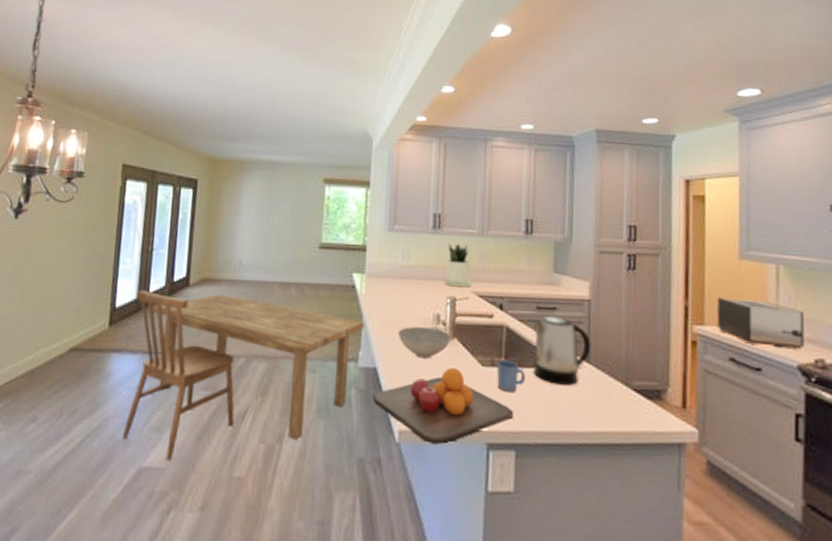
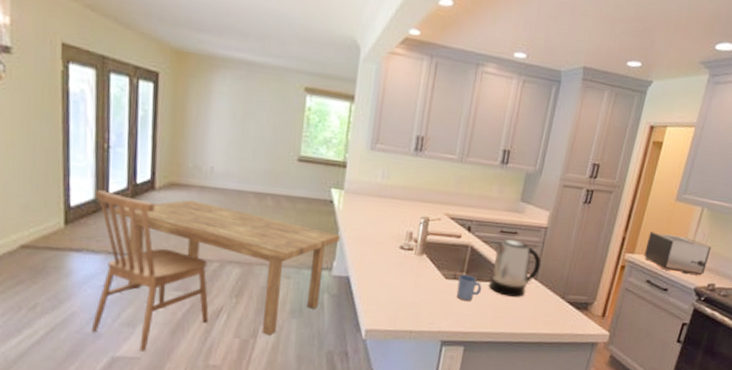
chopping board: present [373,367,514,446] -> none [344,279,468,342]
bowl: present [397,326,452,359] -> none [371,242,422,271]
planter: present [444,243,472,288] -> none [419,167,448,210]

